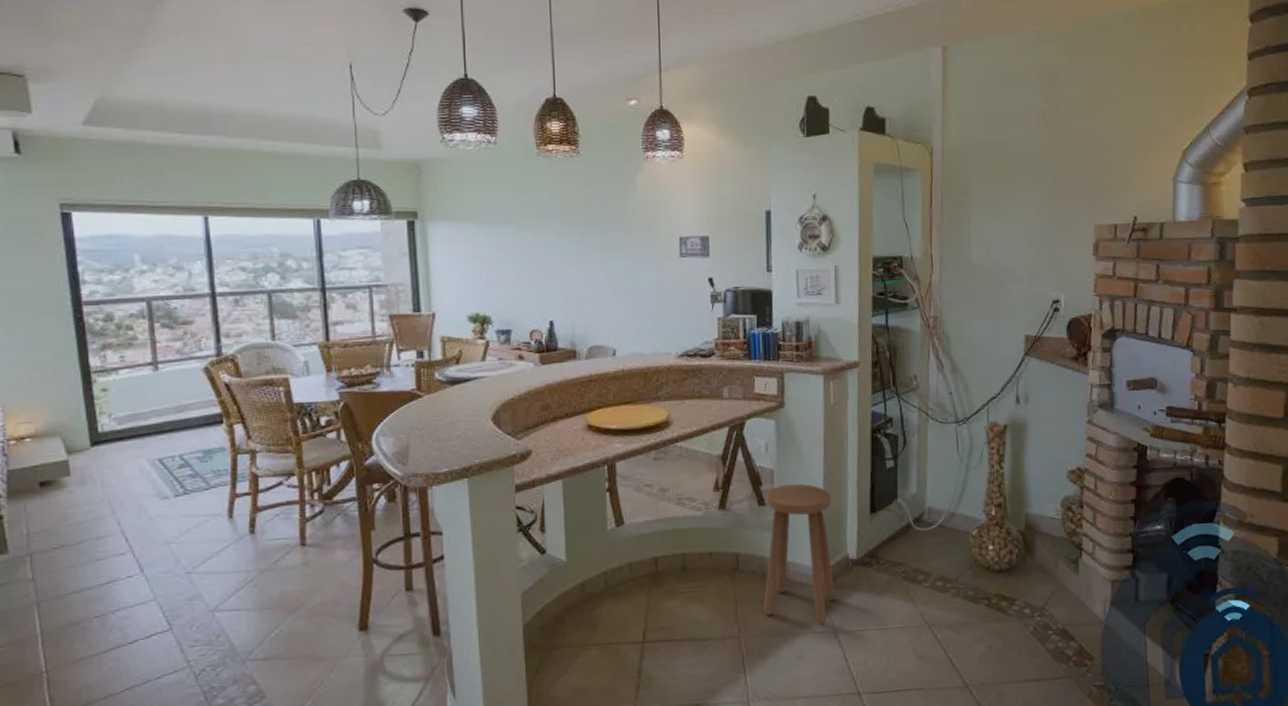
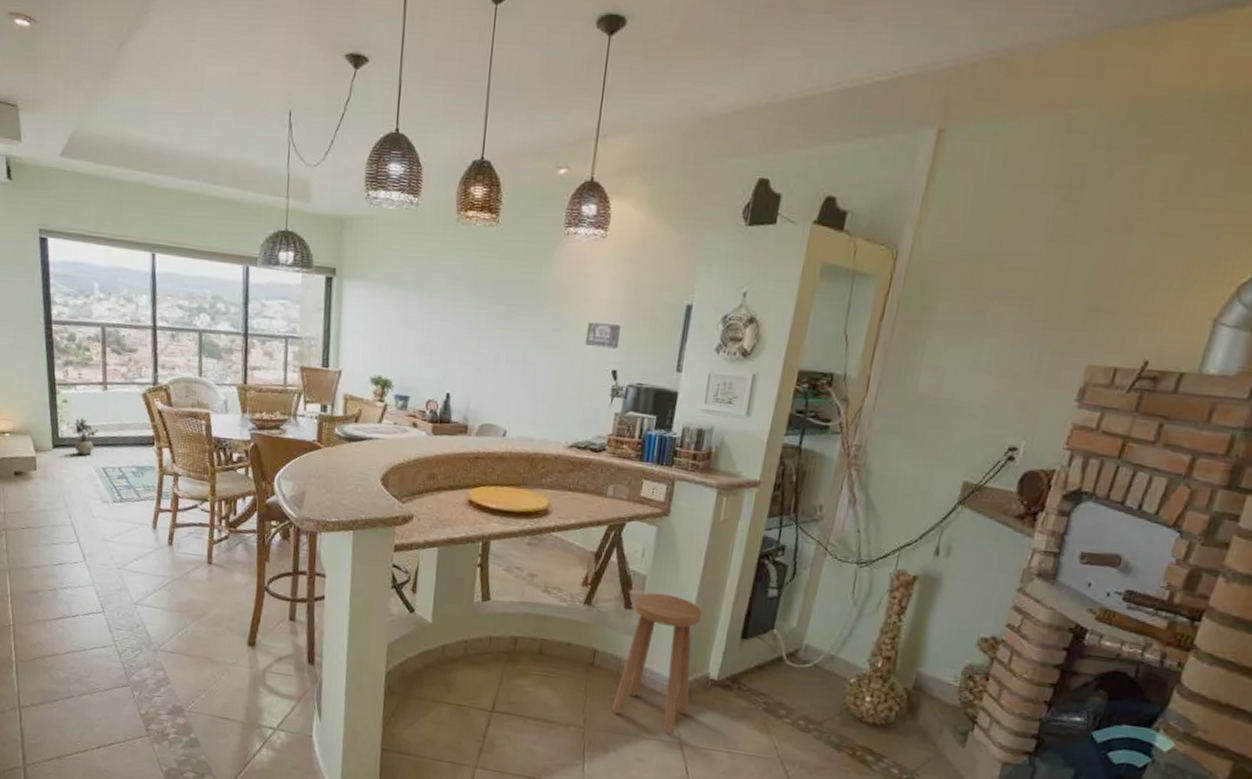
potted plant: none [118,406,151,450] -> present [74,418,99,456]

